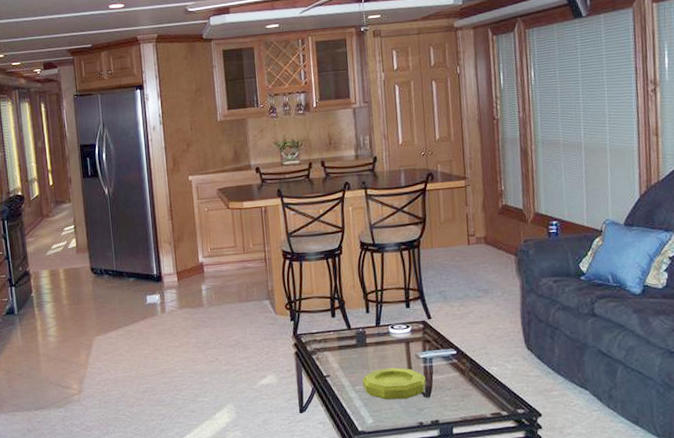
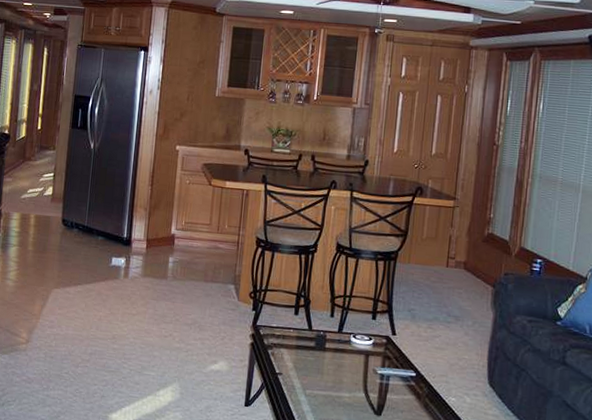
bowl: present [362,367,426,400] -> none [314,377,380,413]

